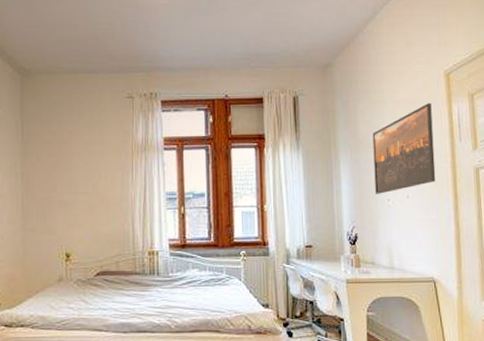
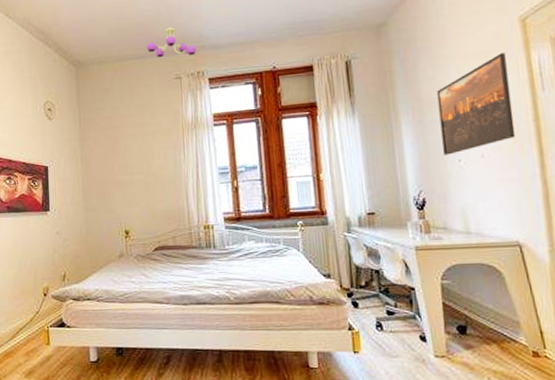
ceiling light fixture: none [98,44,151,75] -> present [146,27,197,58]

